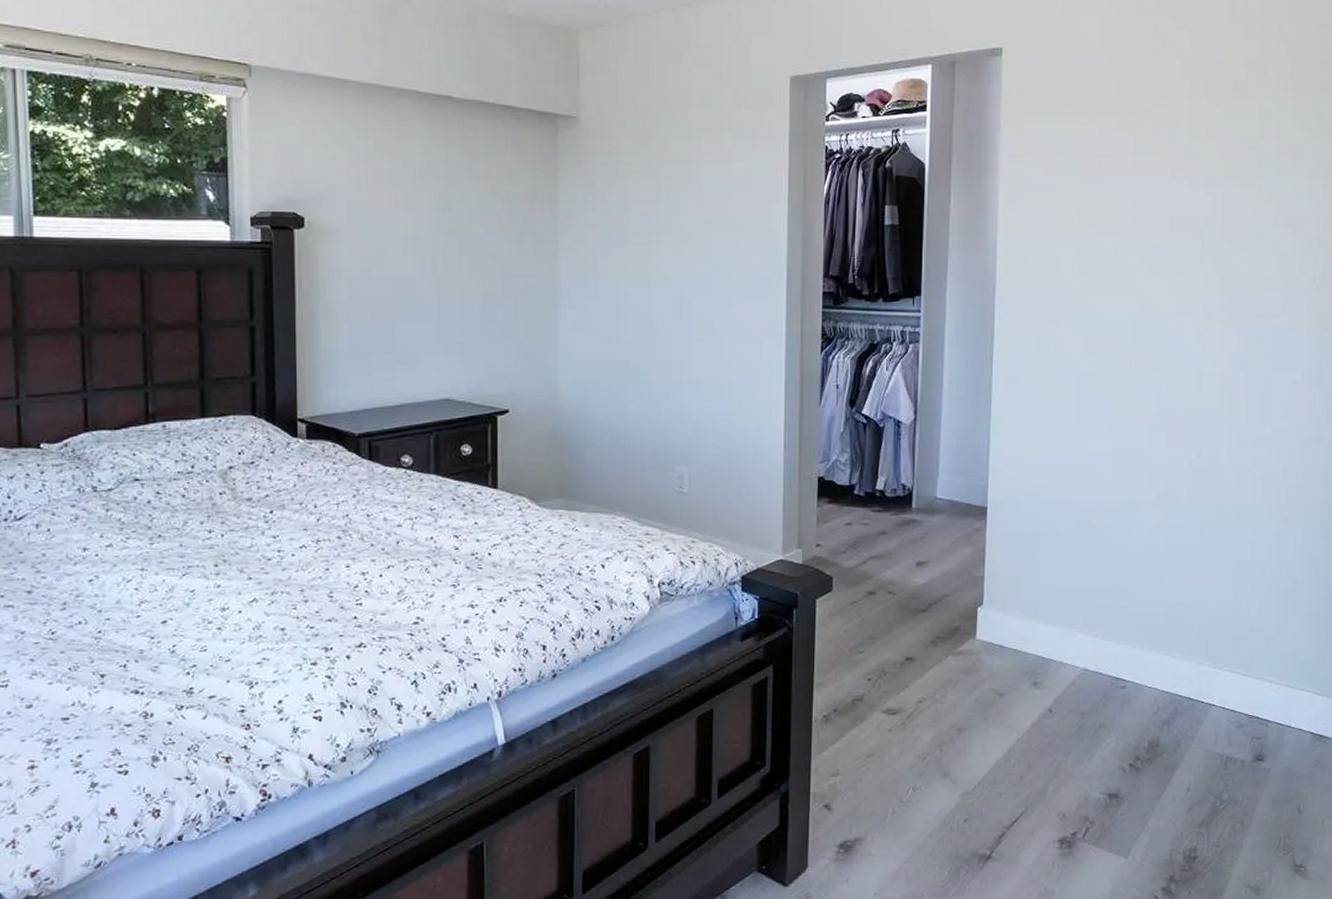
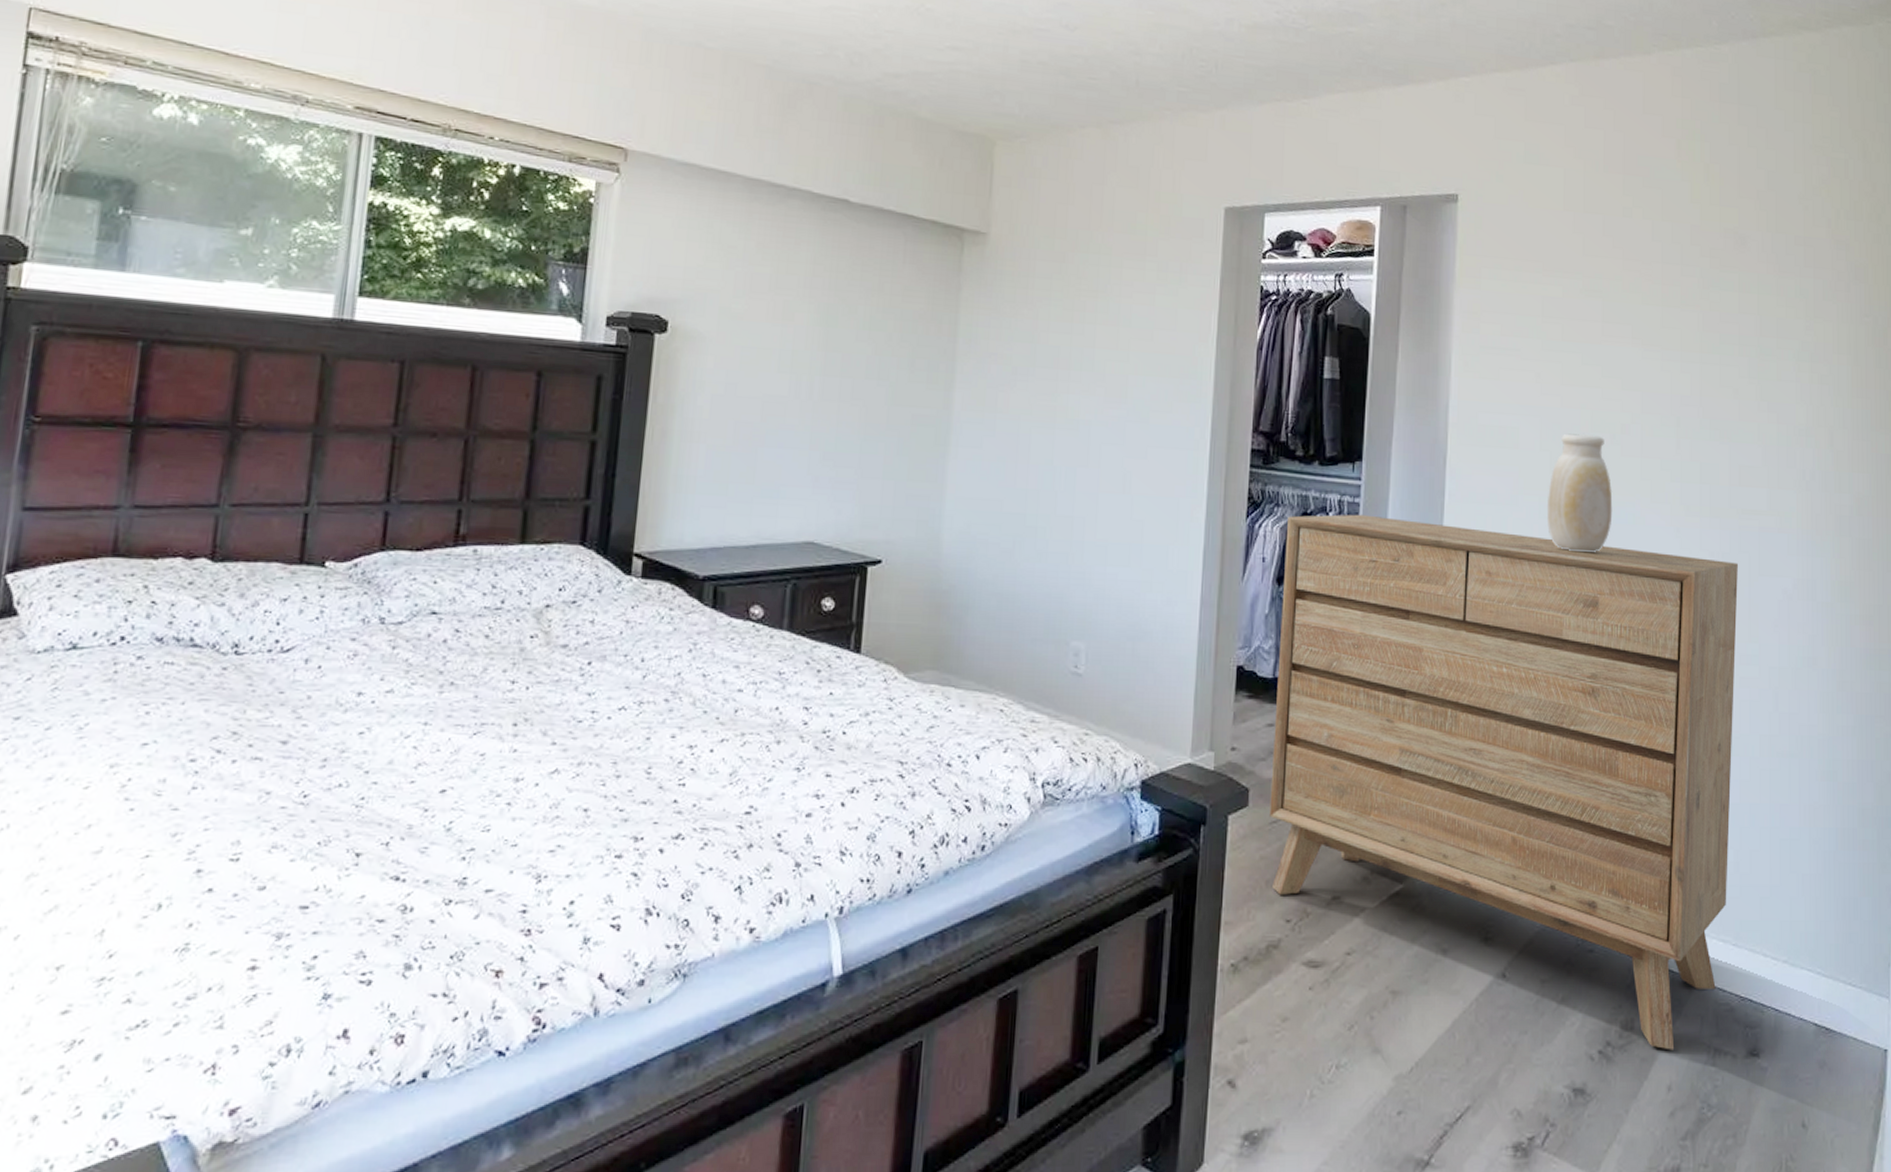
dresser: none [851,342,1254,760] -> present [1269,514,1738,1050]
vase: none [1084,258,1143,361] -> present [1546,433,1613,553]

